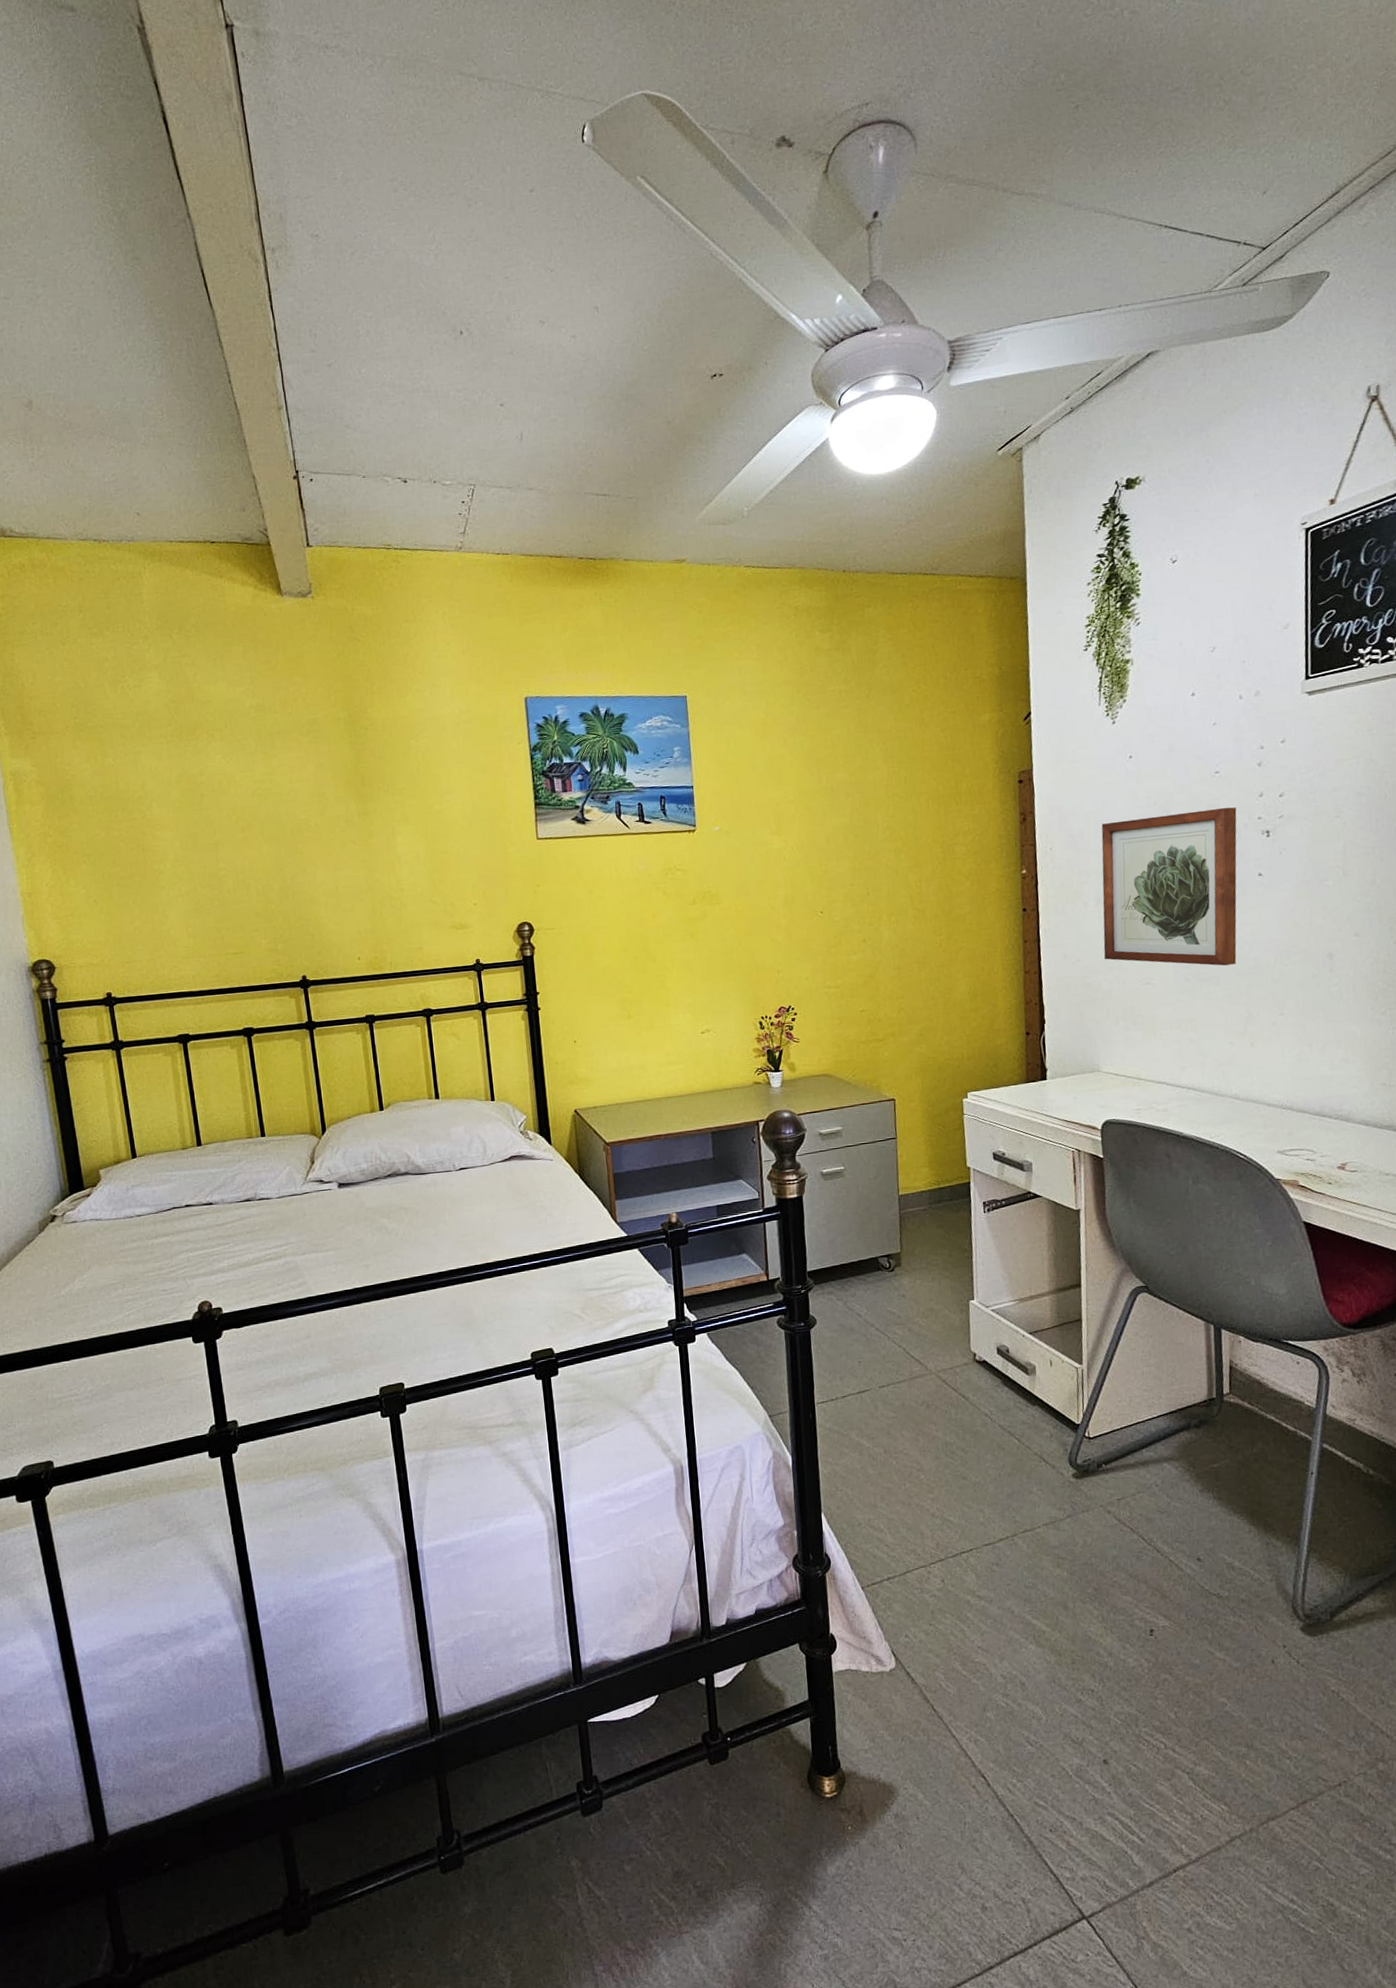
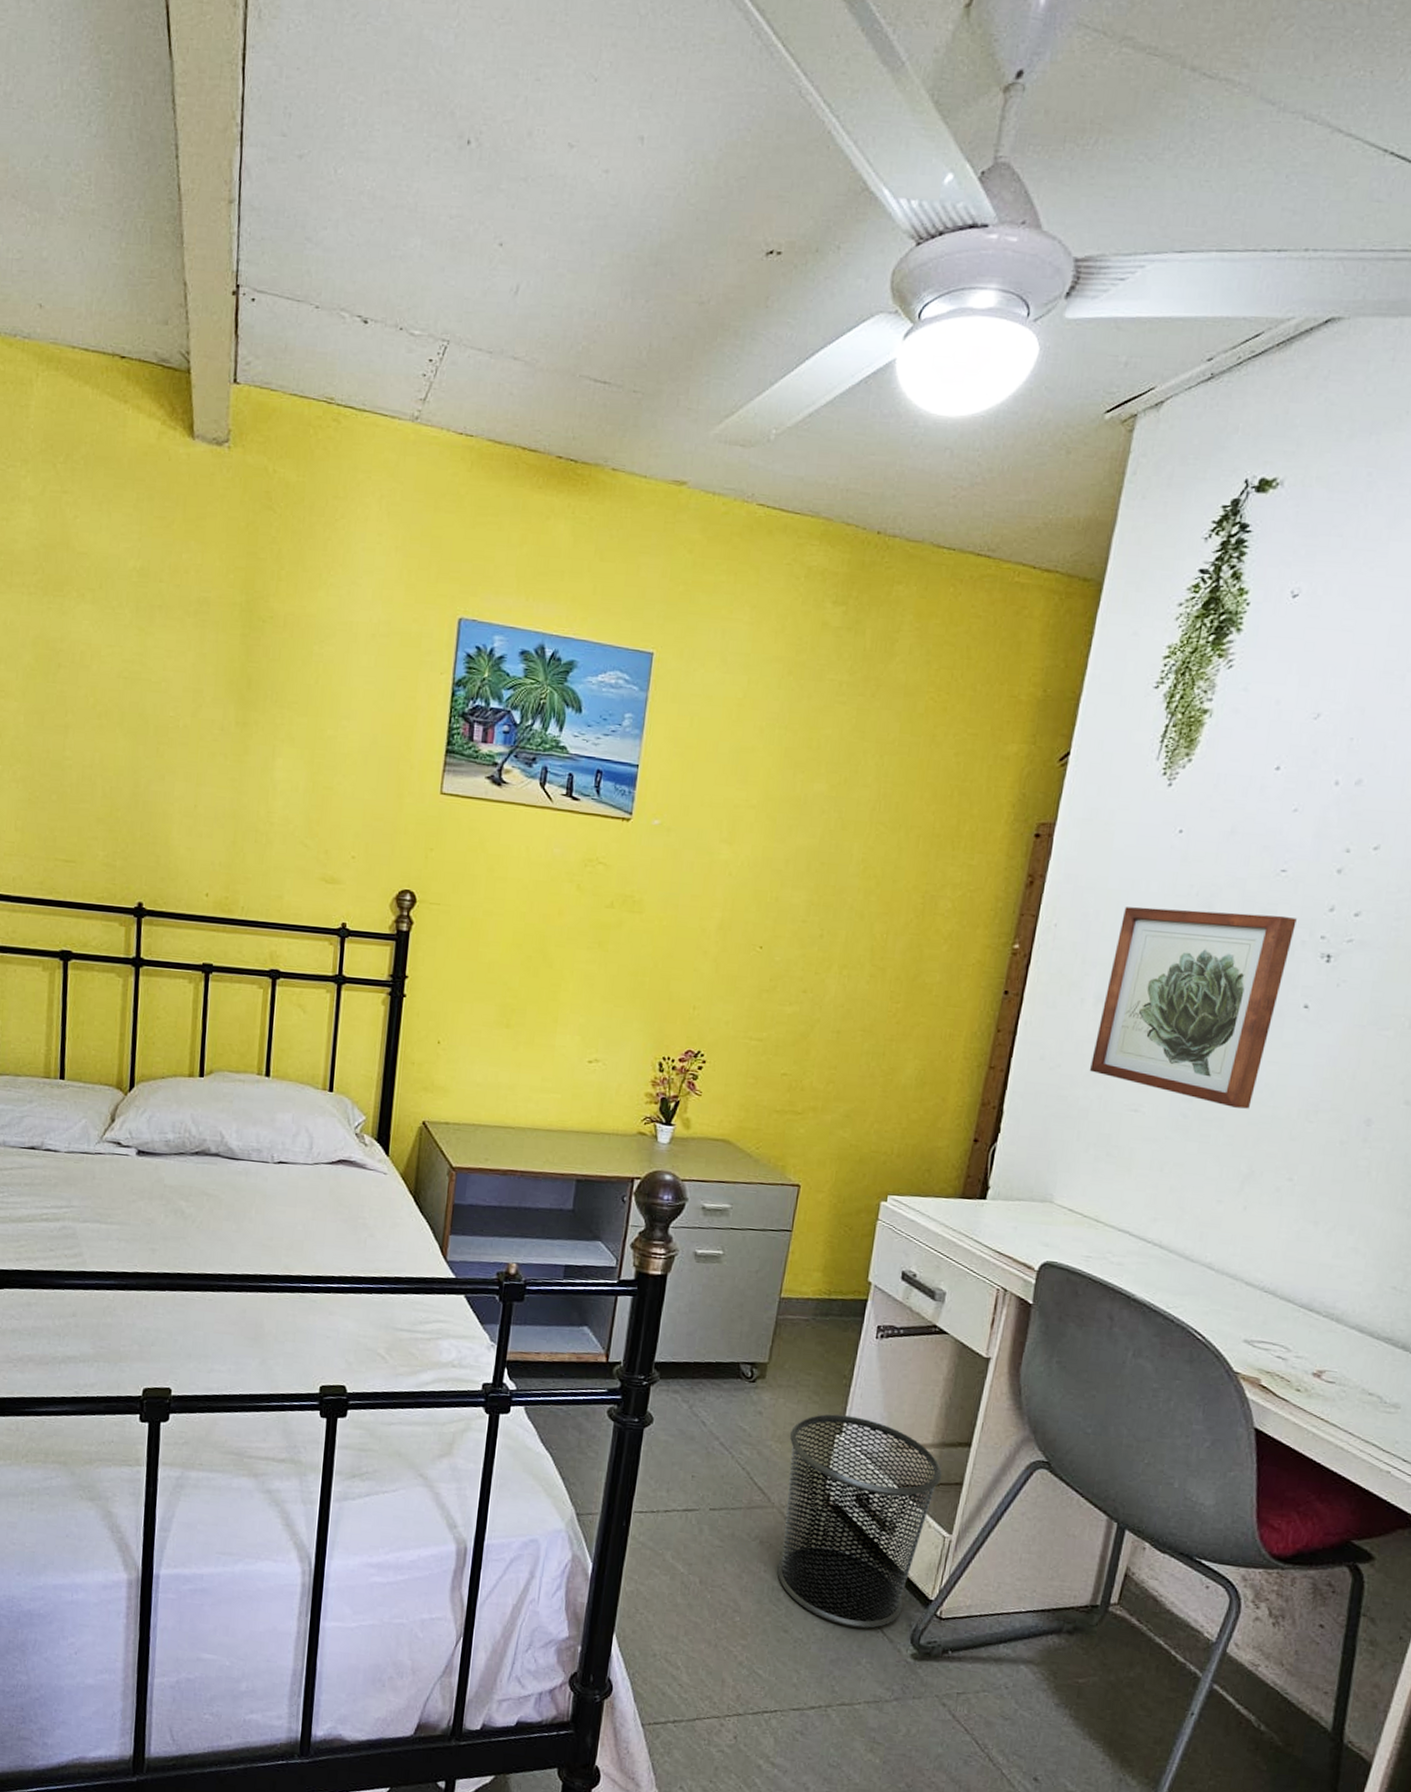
waste bin: none [931,1282,1064,1463] -> present [777,1414,943,1629]

